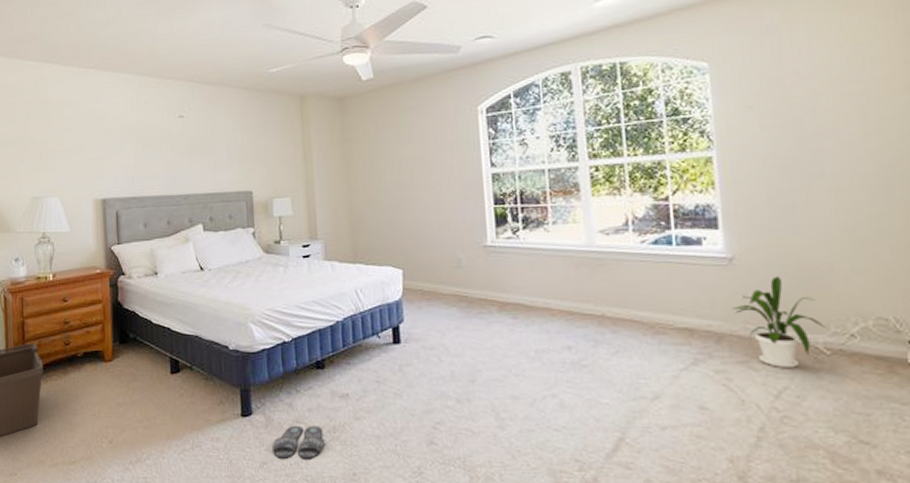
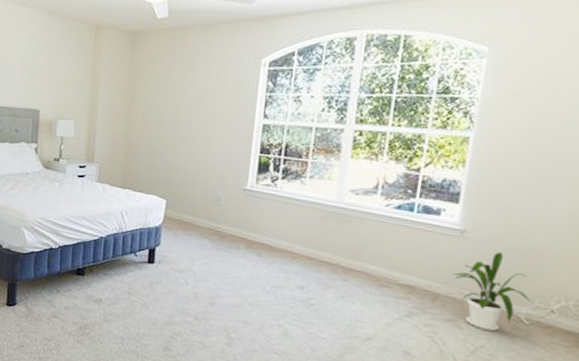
slippers: present [272,425,325,459] -> none [30,318,76,348]

